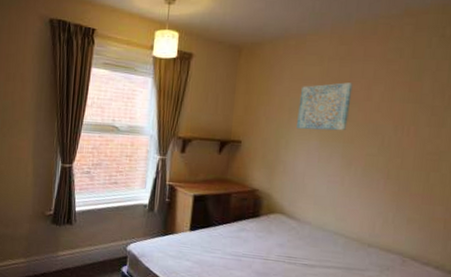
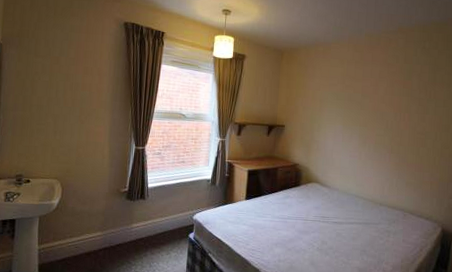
wall art: present [297,82,353,131] -> none [326,80,365,117]

